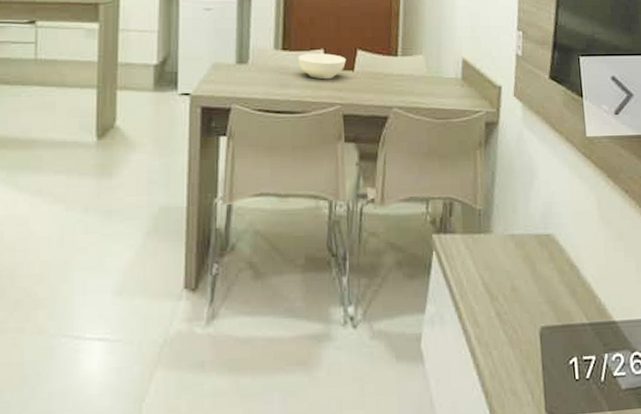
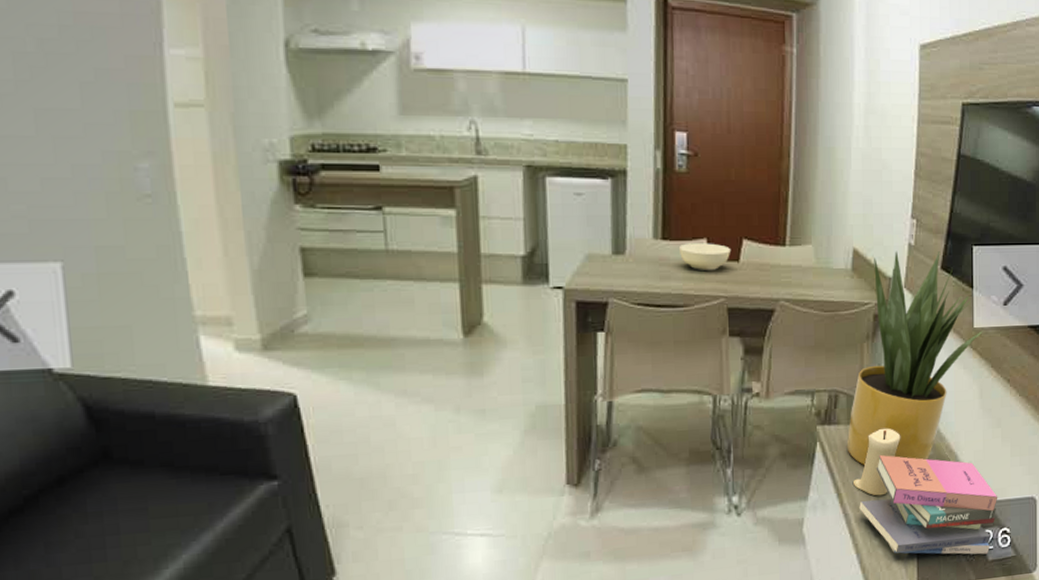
planter: none [463,61,596,278] -> present [846,251,983,466]
candle: none [471,238,519,312] -> present [852,428,901,496]
books: none [479,266,627,382] -> present [859,454,998,555]

